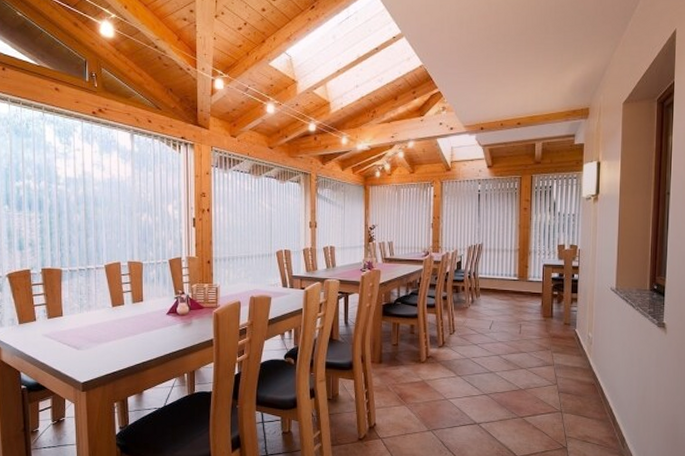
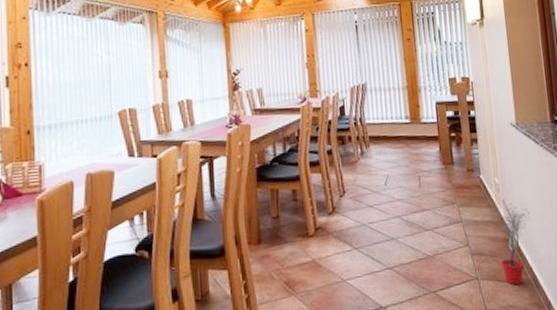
potted tree: none [583,351,616,421] -> present [499,199,530,286]

